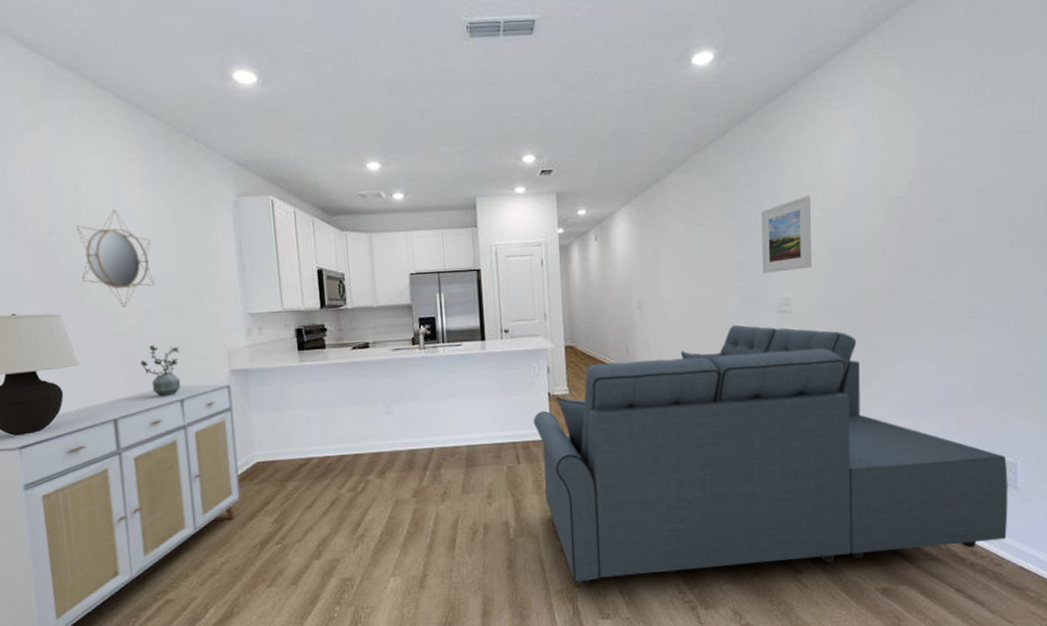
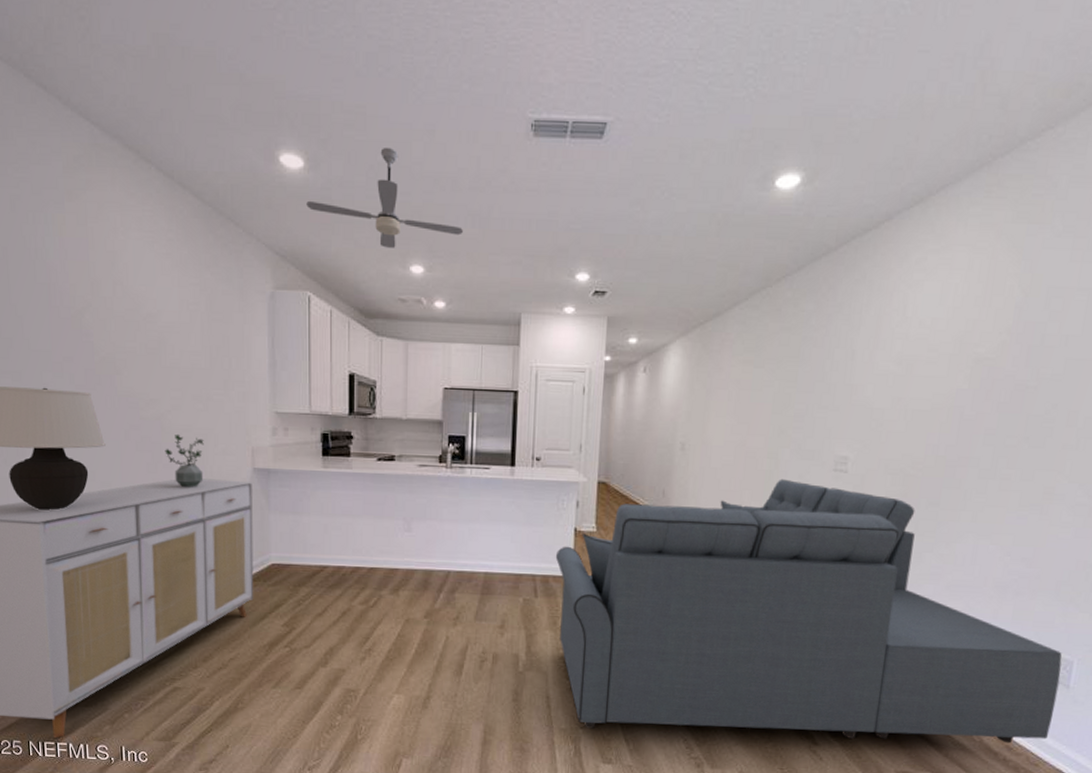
home mirror: present [76,208,155,308] -> none [111,289,185,393]
ceiling fan: none [262,57,413,149] -> present [306,147,463,248]
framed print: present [761,195,812,273] -> none [822,346,888,427]

